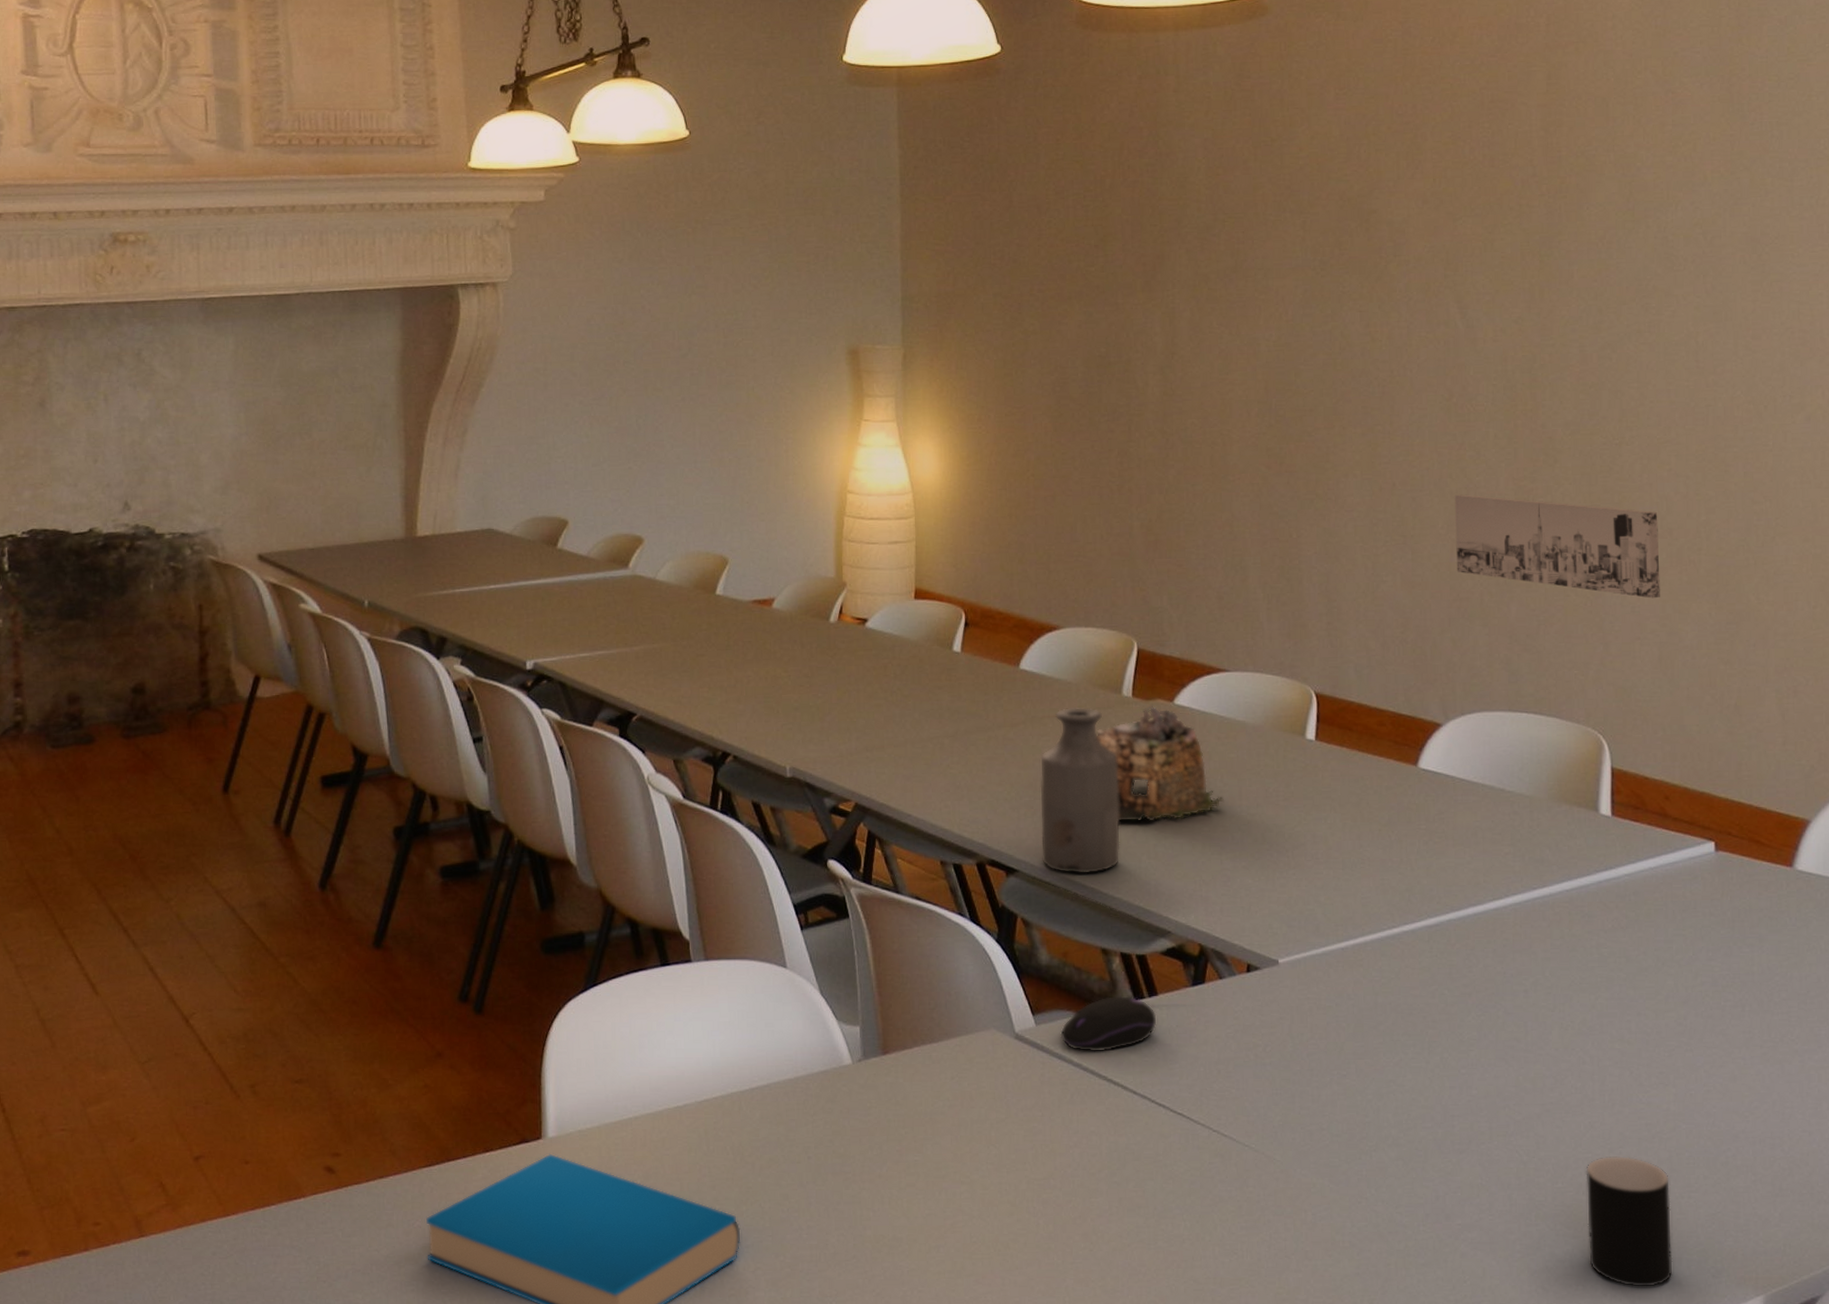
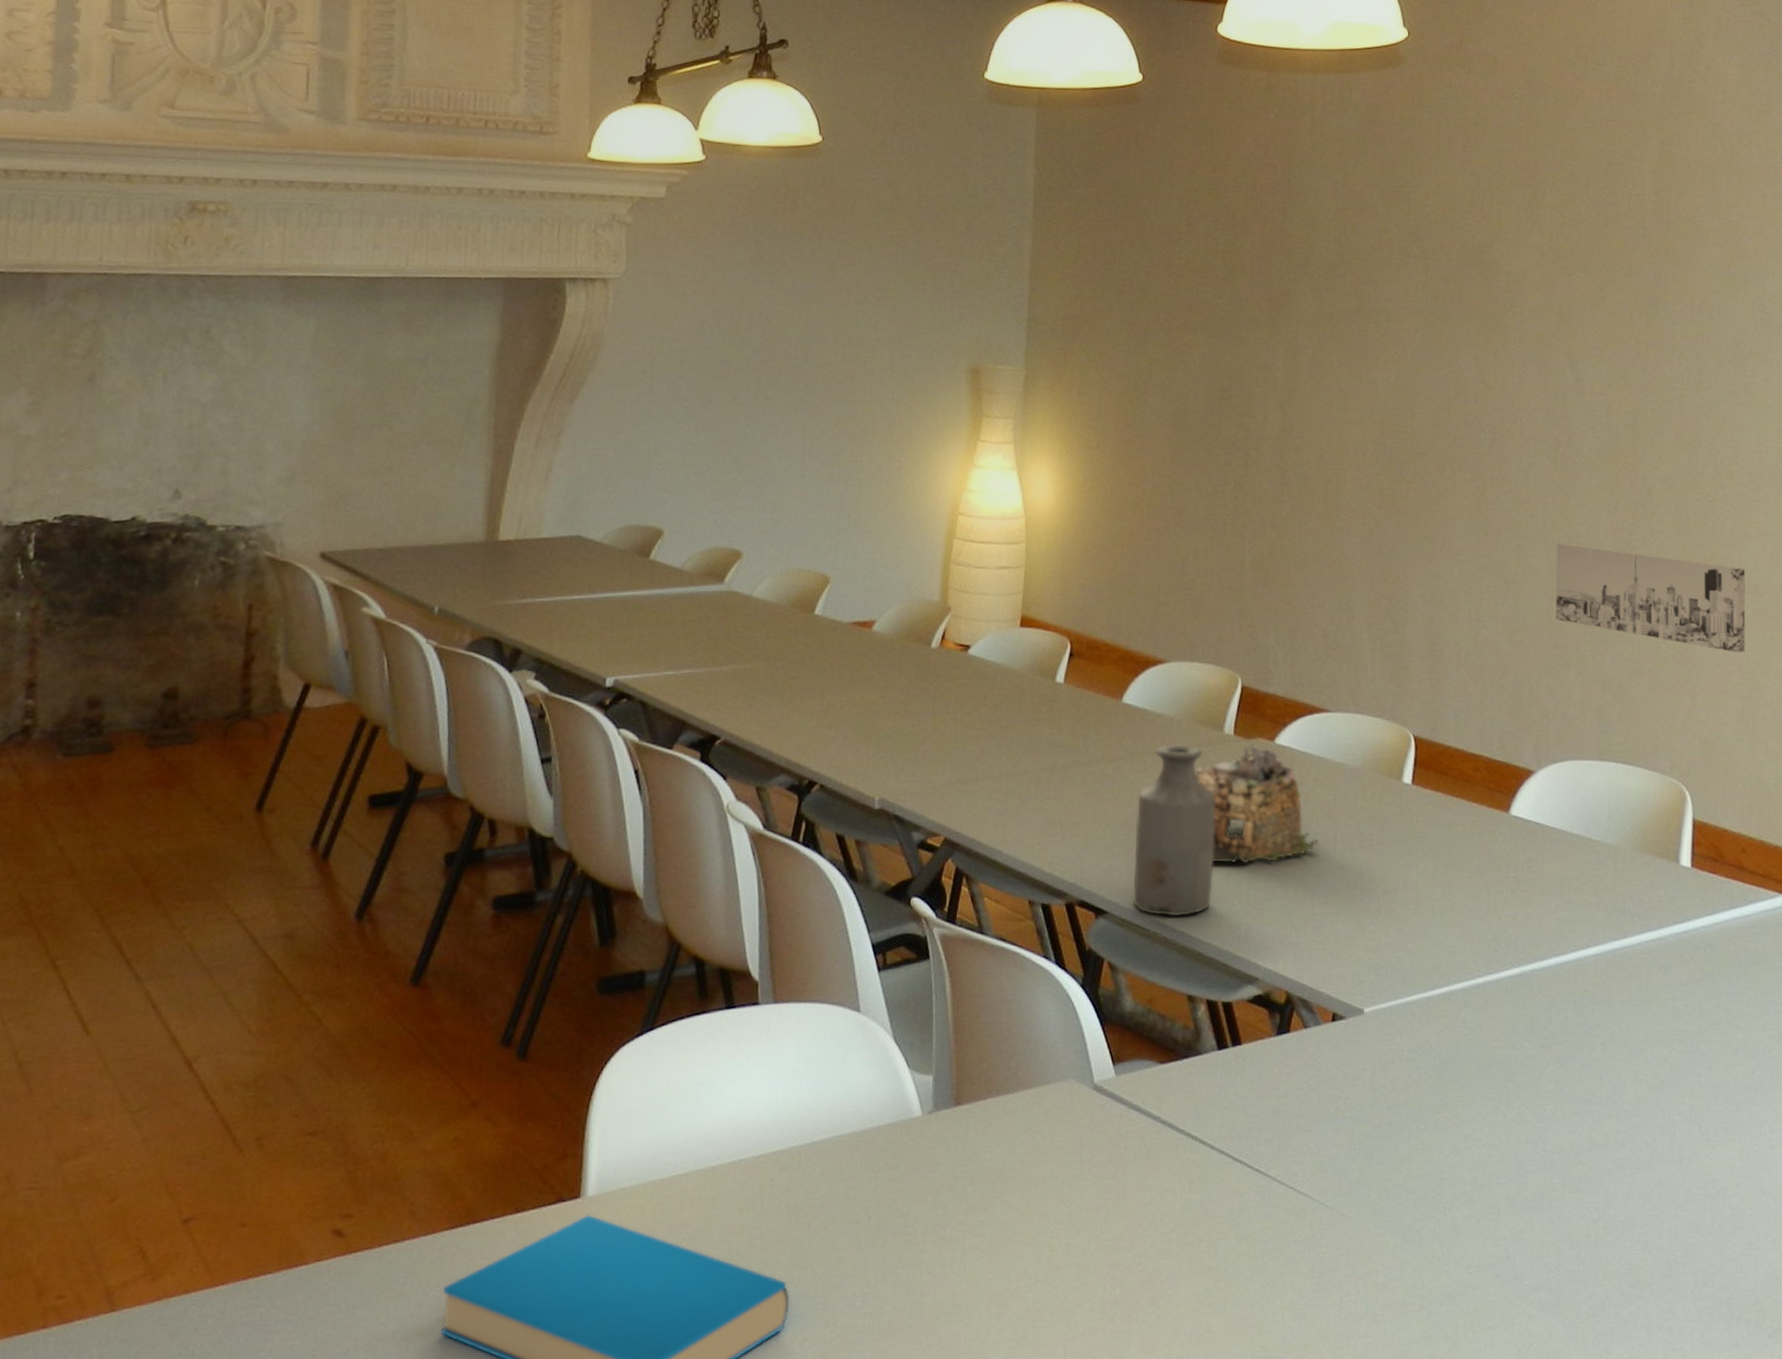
computer mouse: present [1060,996,1157,1052] -> none [1140,1046,1239,1104]
cup: present [1585,1156,1673,1287] -> none [1652,1213,1732,1348]

